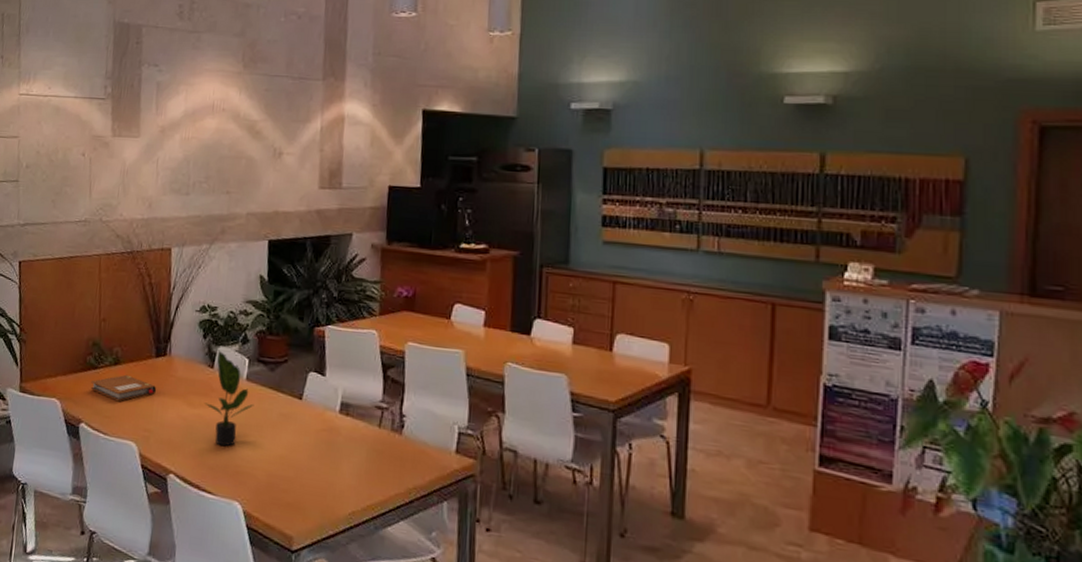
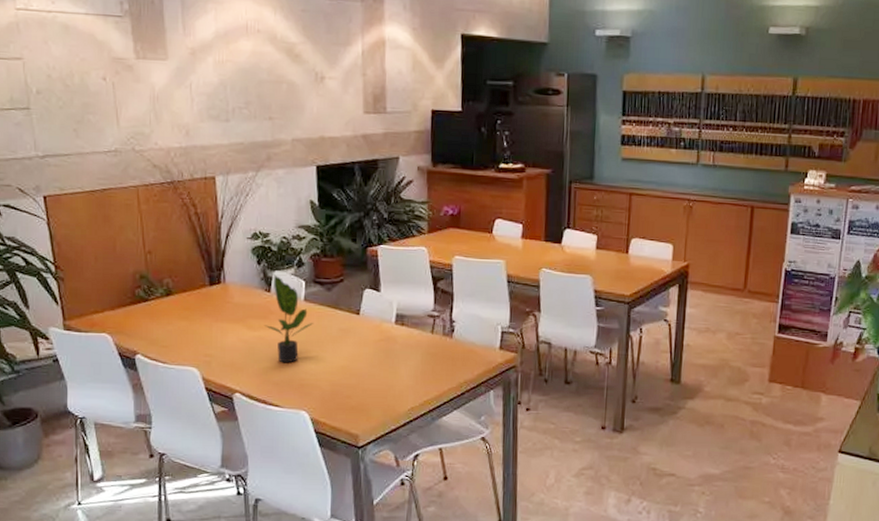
notebook: present [90,374,157,401] -> none [143,304,214,330]

